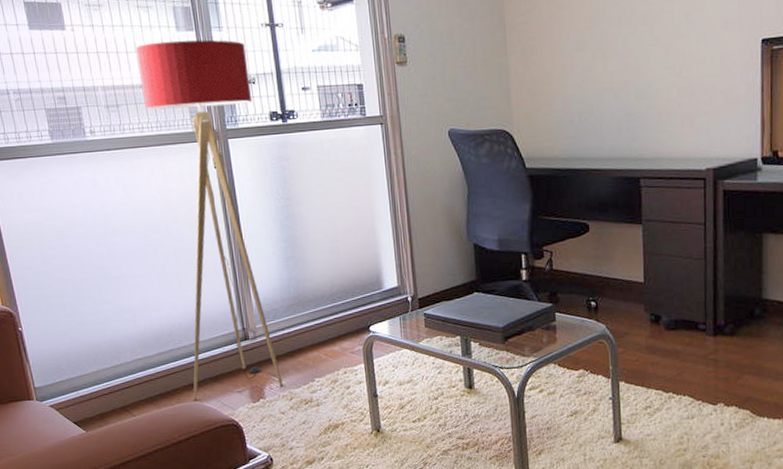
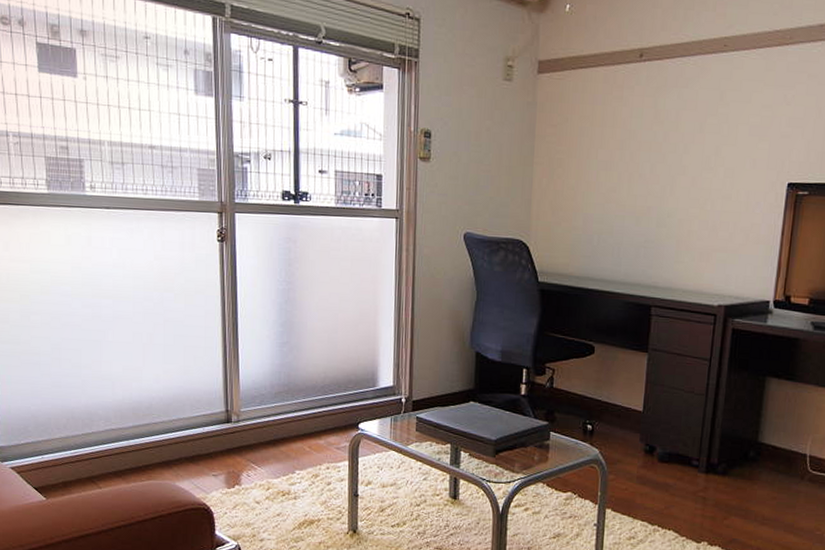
floor lamp: present [136,39,283,399] -> none [150,103,266,478]

